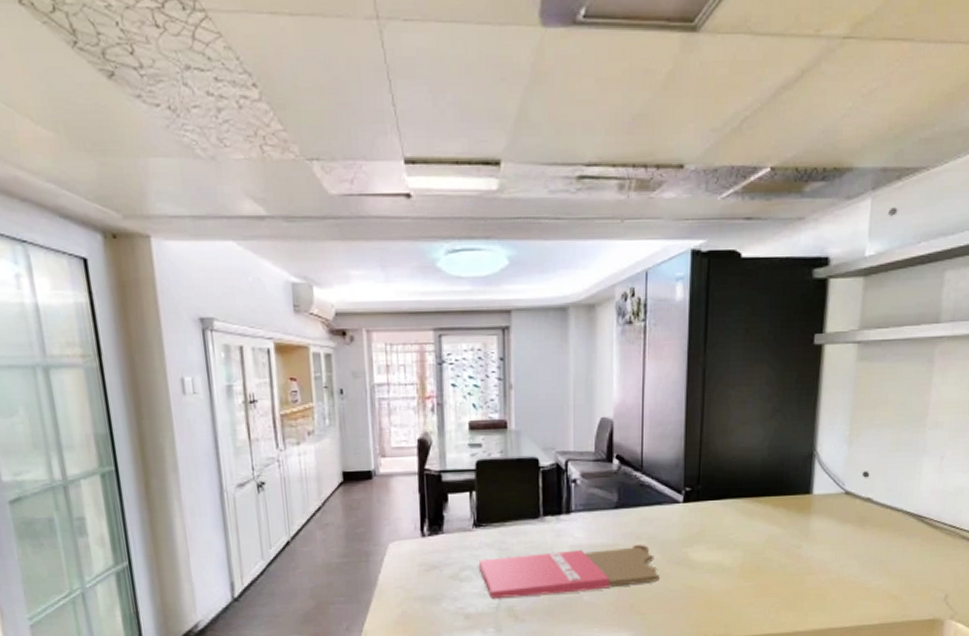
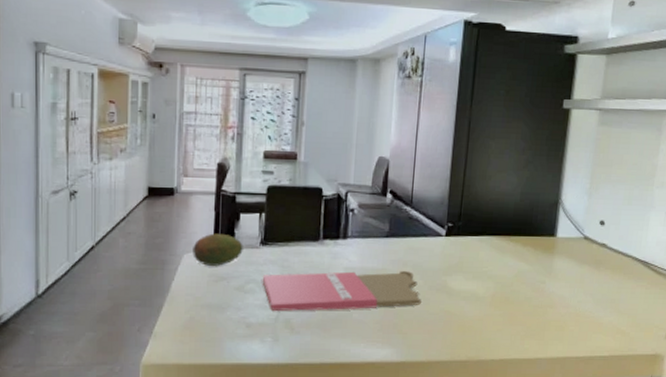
fruit: none [398,517,455,555] -> present [193,233,243,267]

